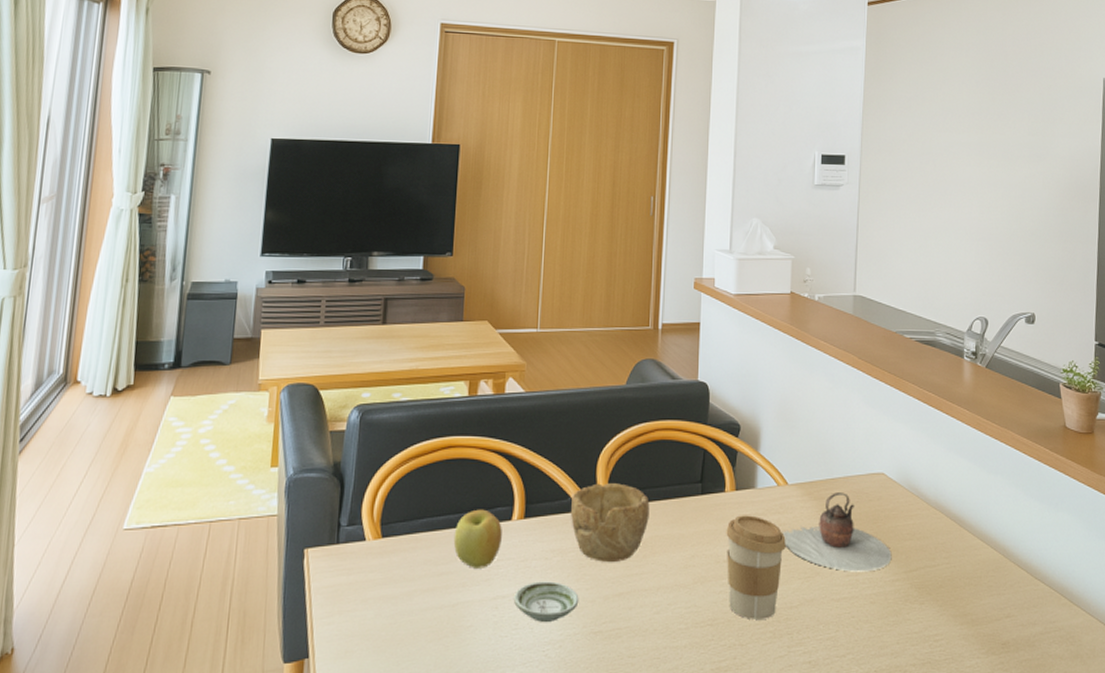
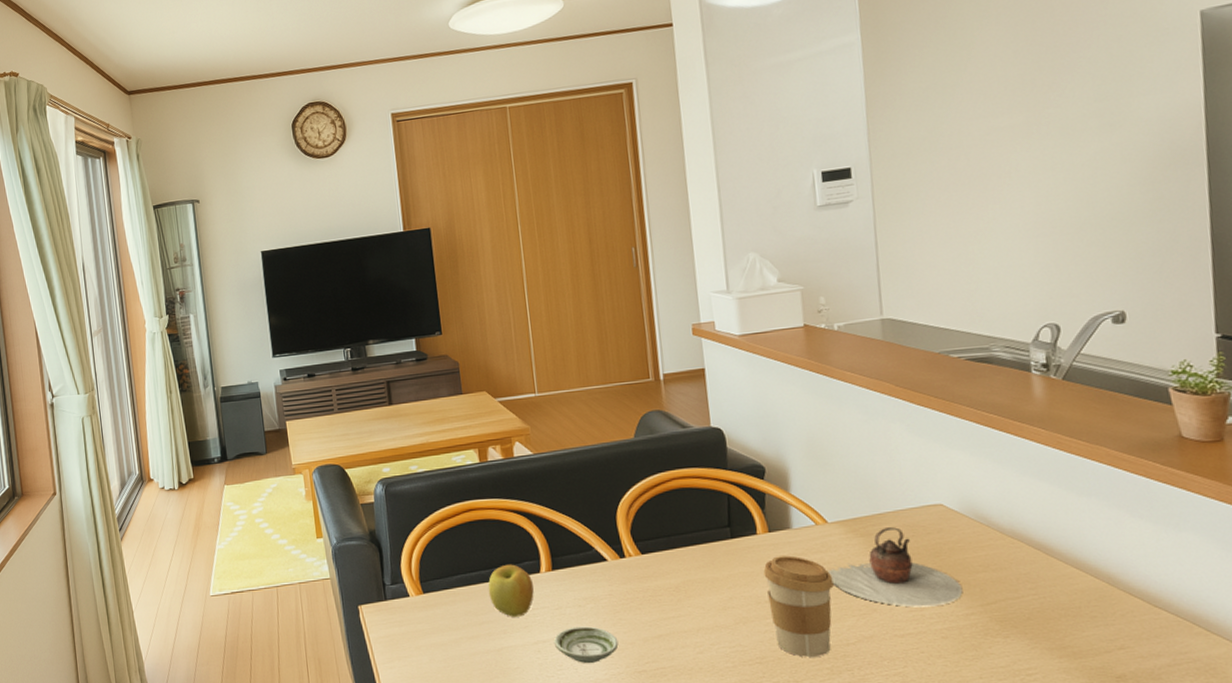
bowl: present [571,483,650,563] -> none [596,533,679,608]

